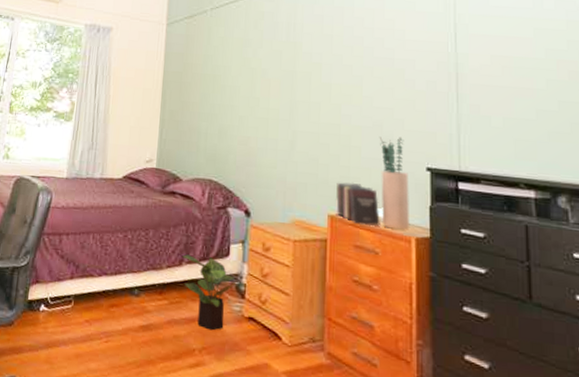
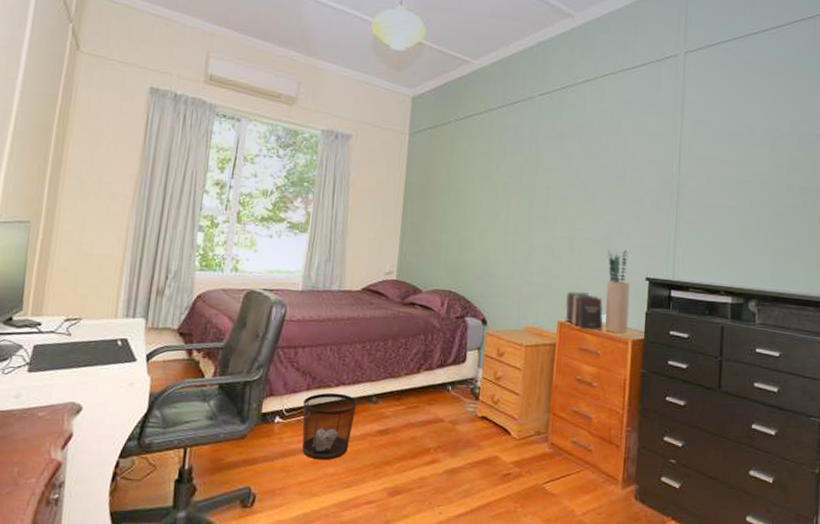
waste bin: none [65,282,120,355] -> present [301,392,358,461]
potted plant: present [181,253,237,331] -> none [420,361,472,431]

